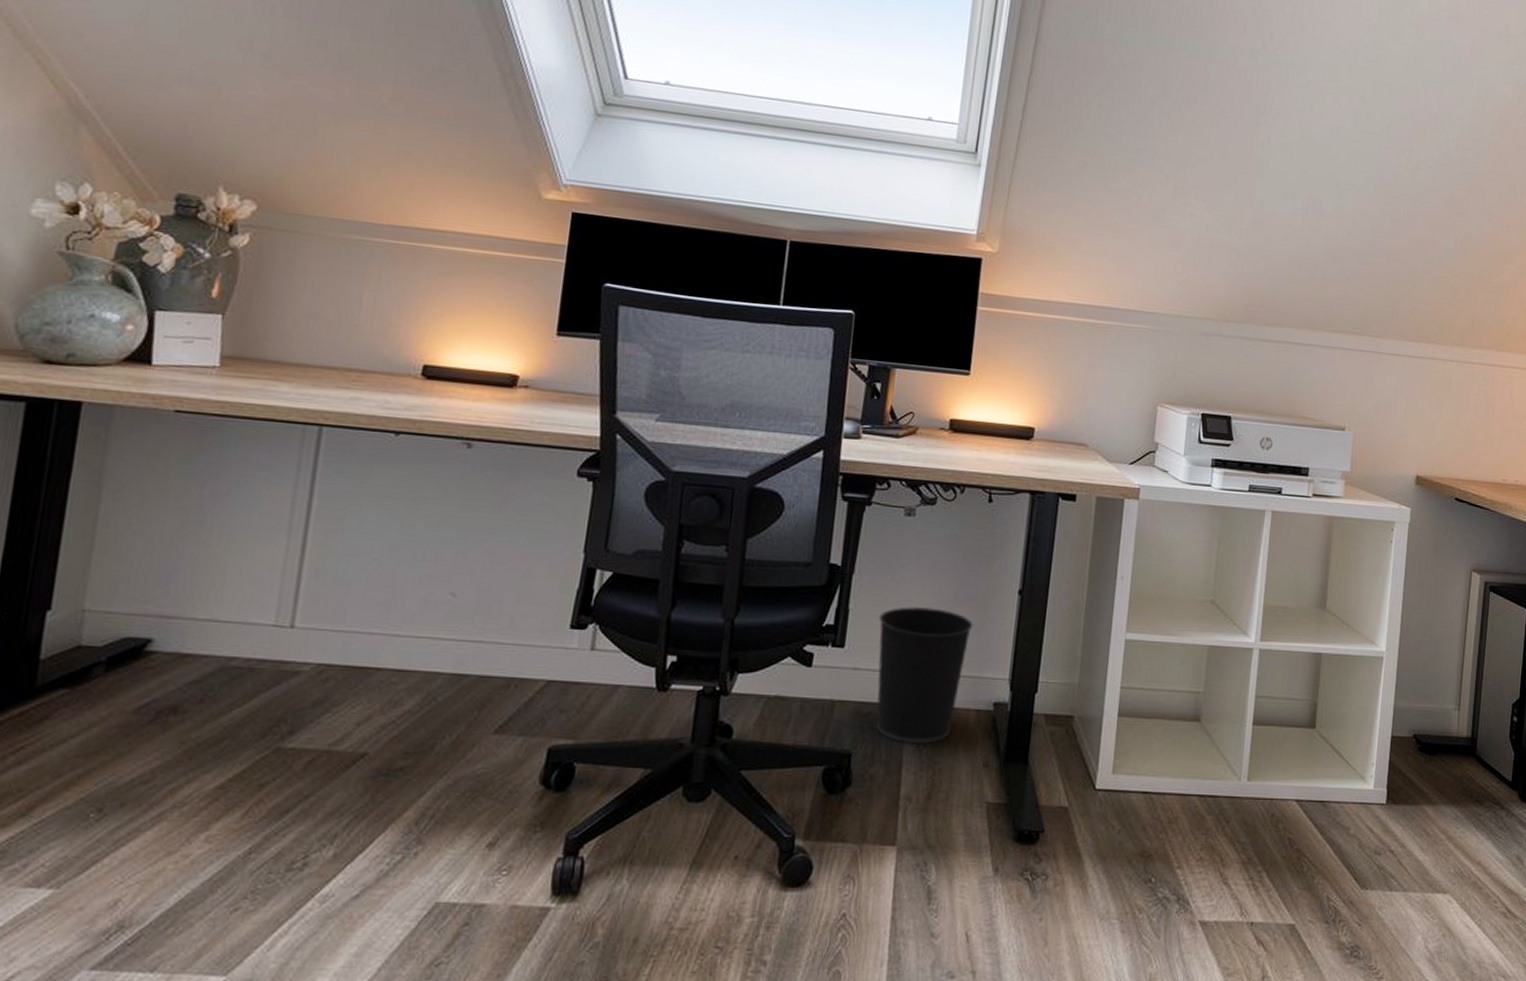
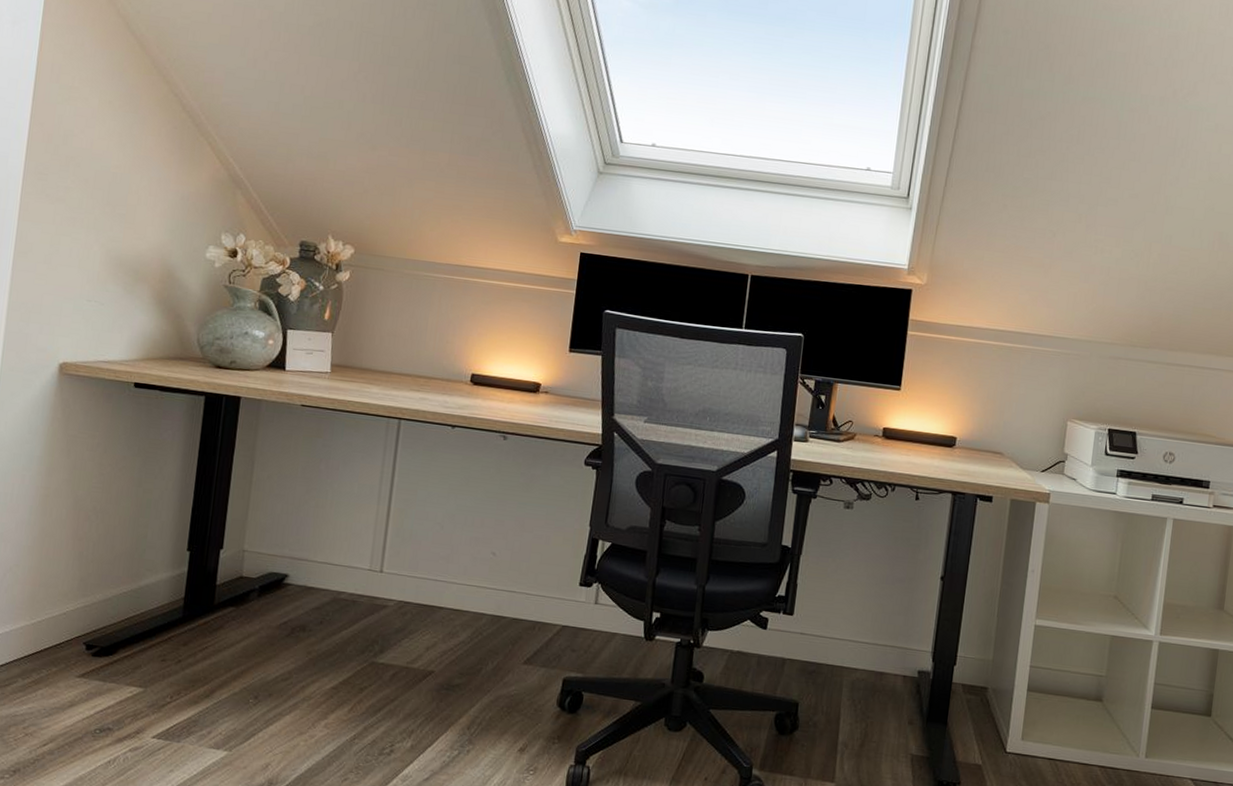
wastebasket: present [876,606,974,743] -> none [819,585,902,701]

